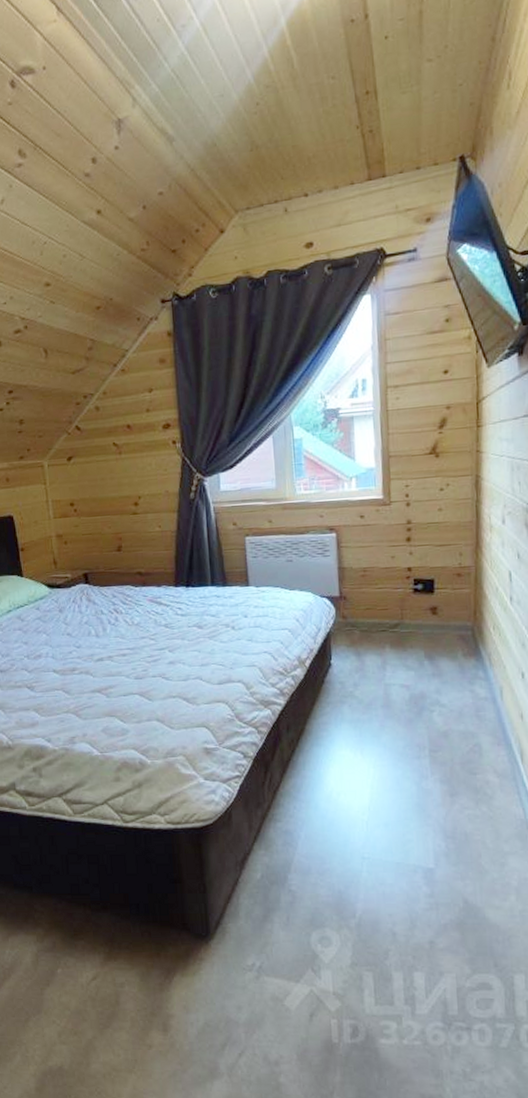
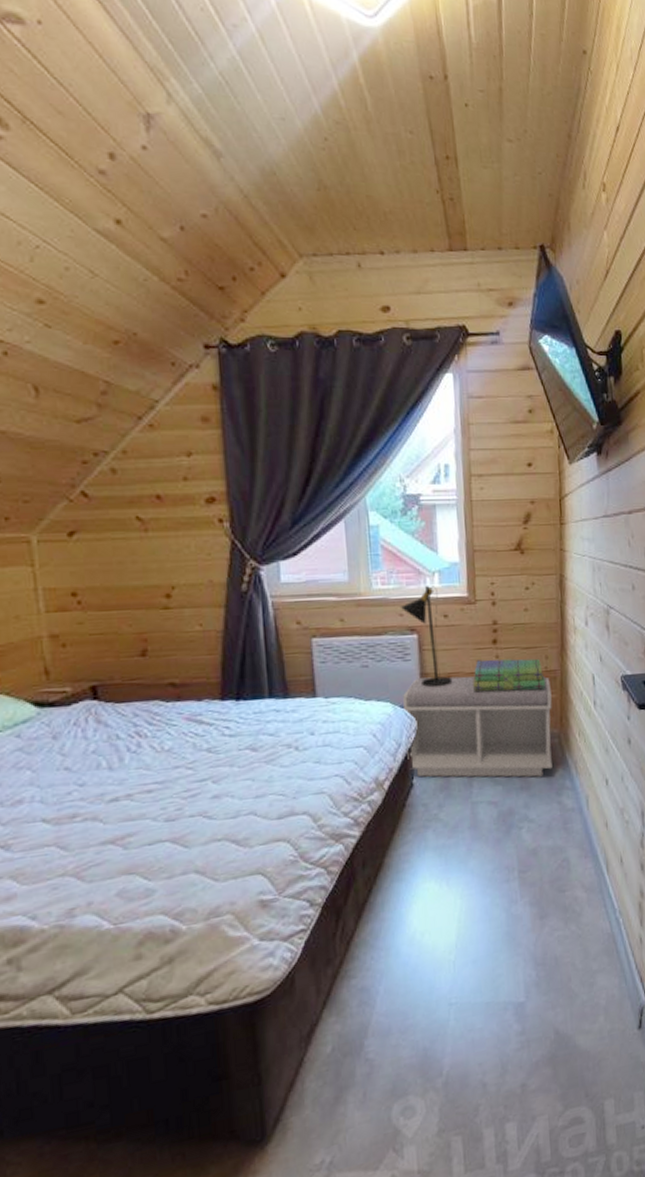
table lamp: none [320,490,368,579] -> present [400,586,453,687]
bench: none [323,570,466,666] -> present [403,676,552,777]
stack of books: none [387,555,459,585] -> present [473,658,545,691]

